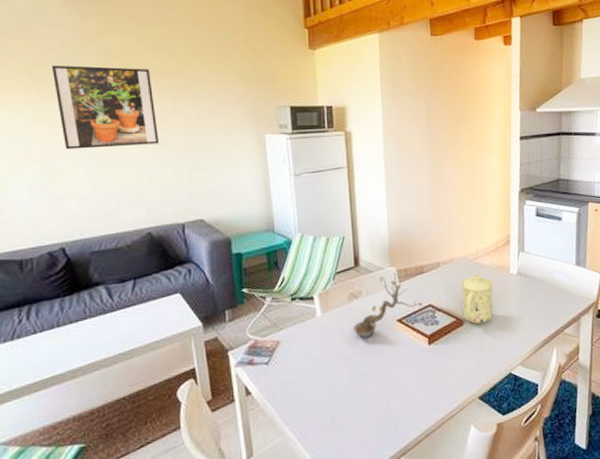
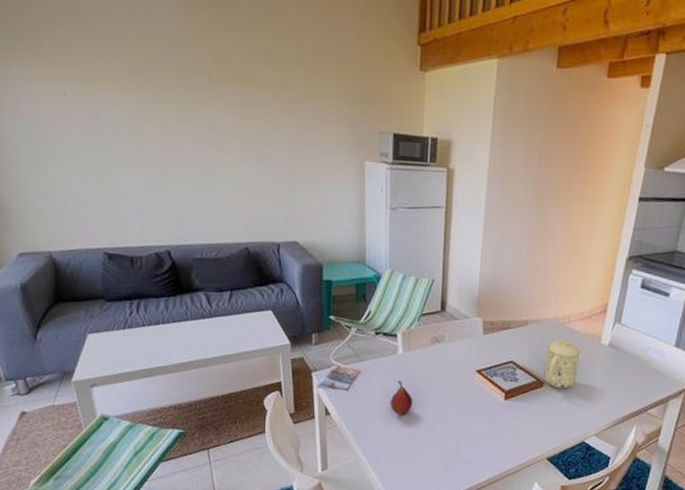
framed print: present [51,65,160,150] -> none [161,62,261,158]
fruit: none [313,343,337,381] -> present [390,380,413,415]
plant: present [353,273,423,339] -> none [432,324,505,383]

